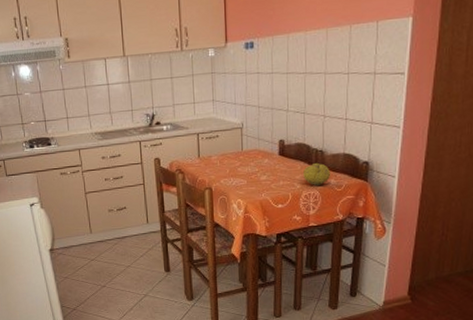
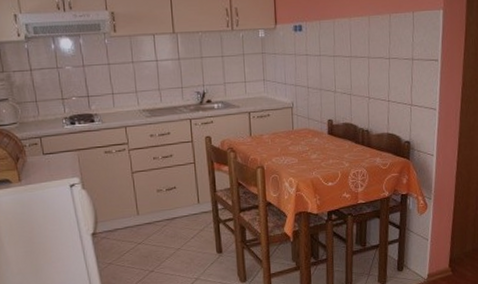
fruit: present [303,162,331,185] -> none [351,141,377,164]

